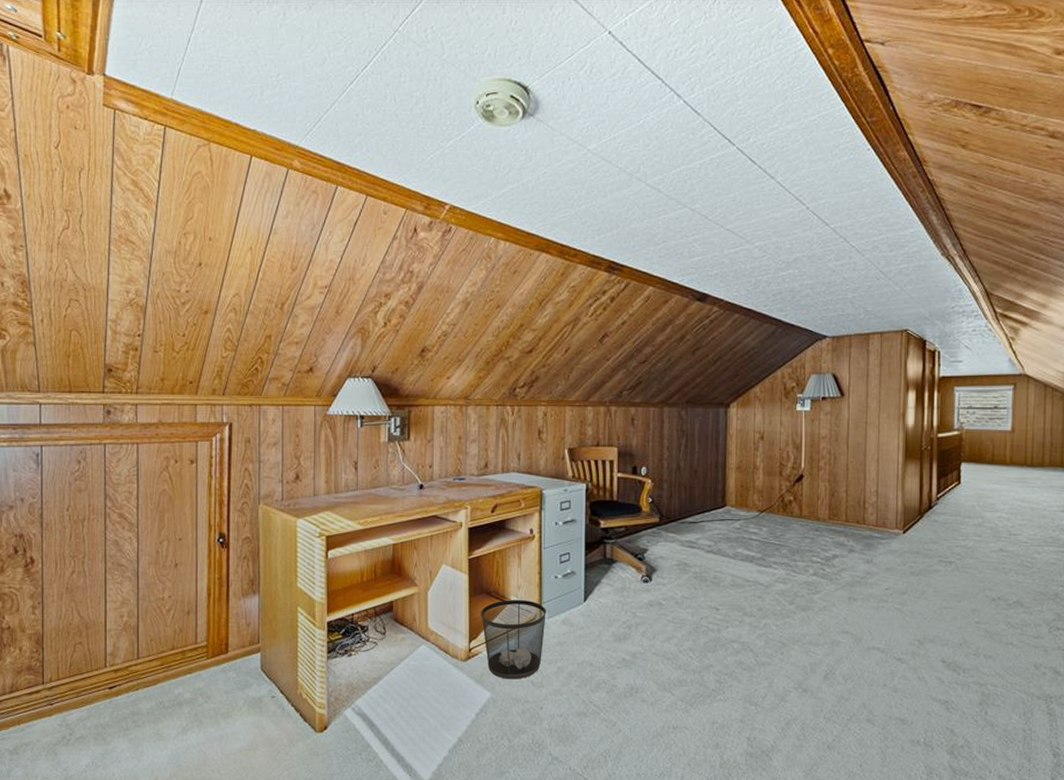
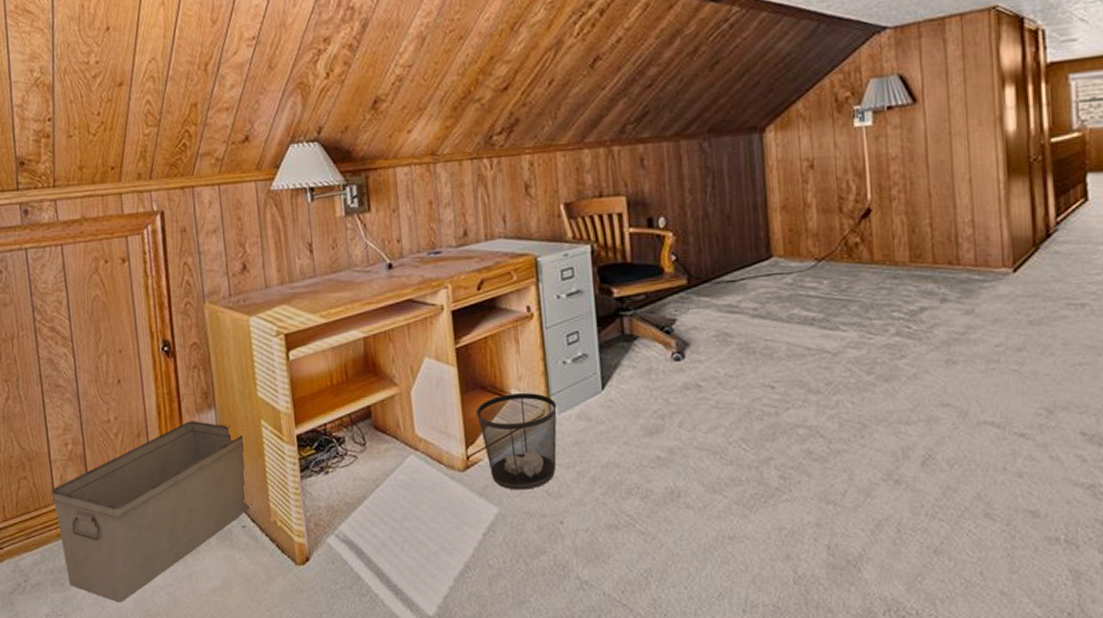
storage bin: none [103,604,280,757] -> present [51,421,250,603]

